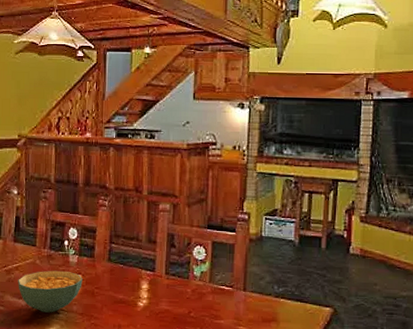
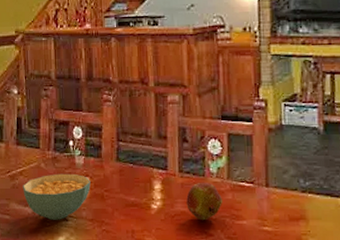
fruit: none [170,285,203,319] -> present [186,183,222,221]

